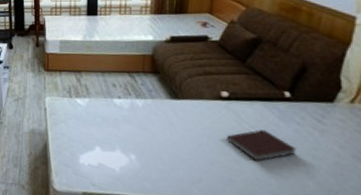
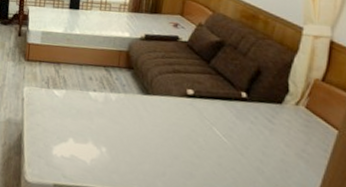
notebook: present [227,129,296,162] -> none [190,127,249,157]

